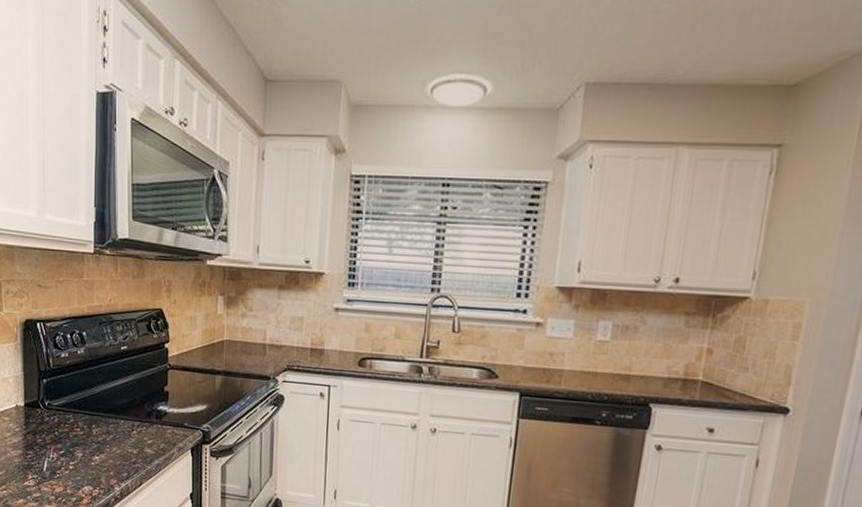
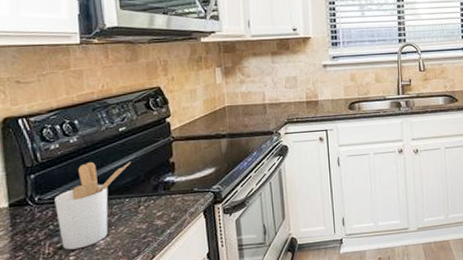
utensil holder: none [61,377,128,460] -> present [54,162,130,250]

